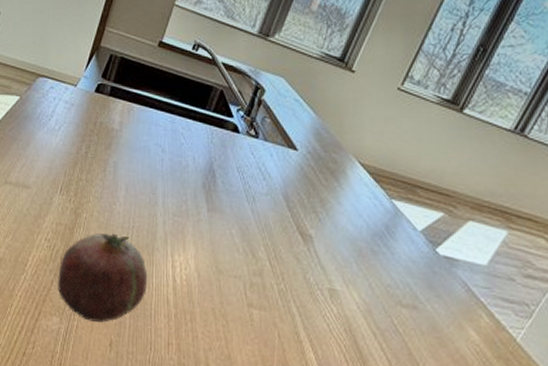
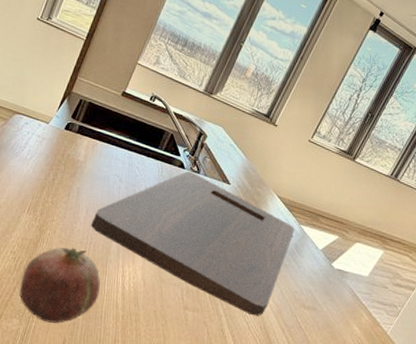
cutting board: none [131,135,385,316] -> present [90,171,295,316]

